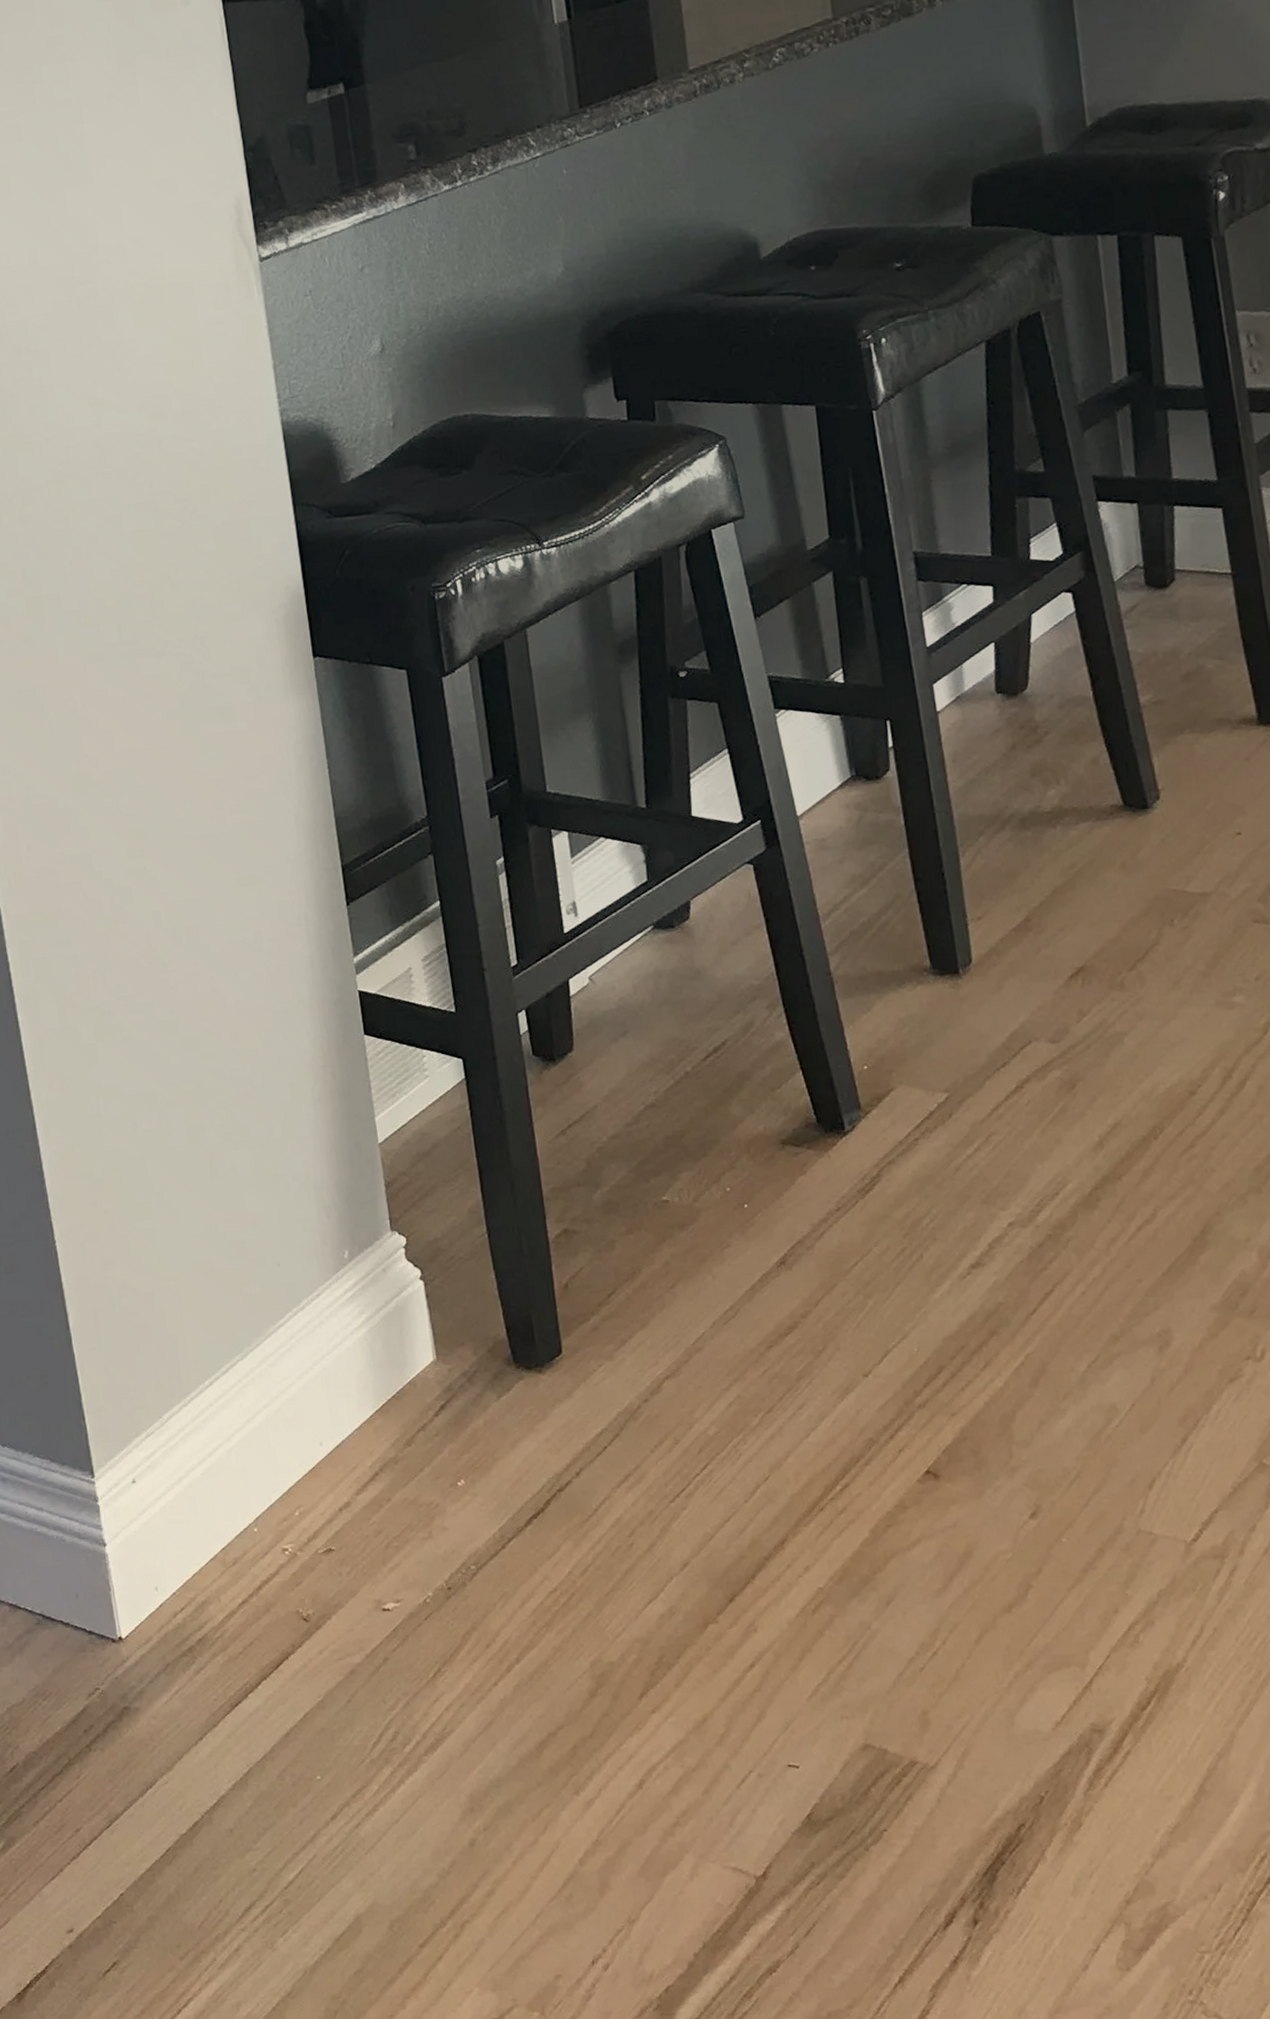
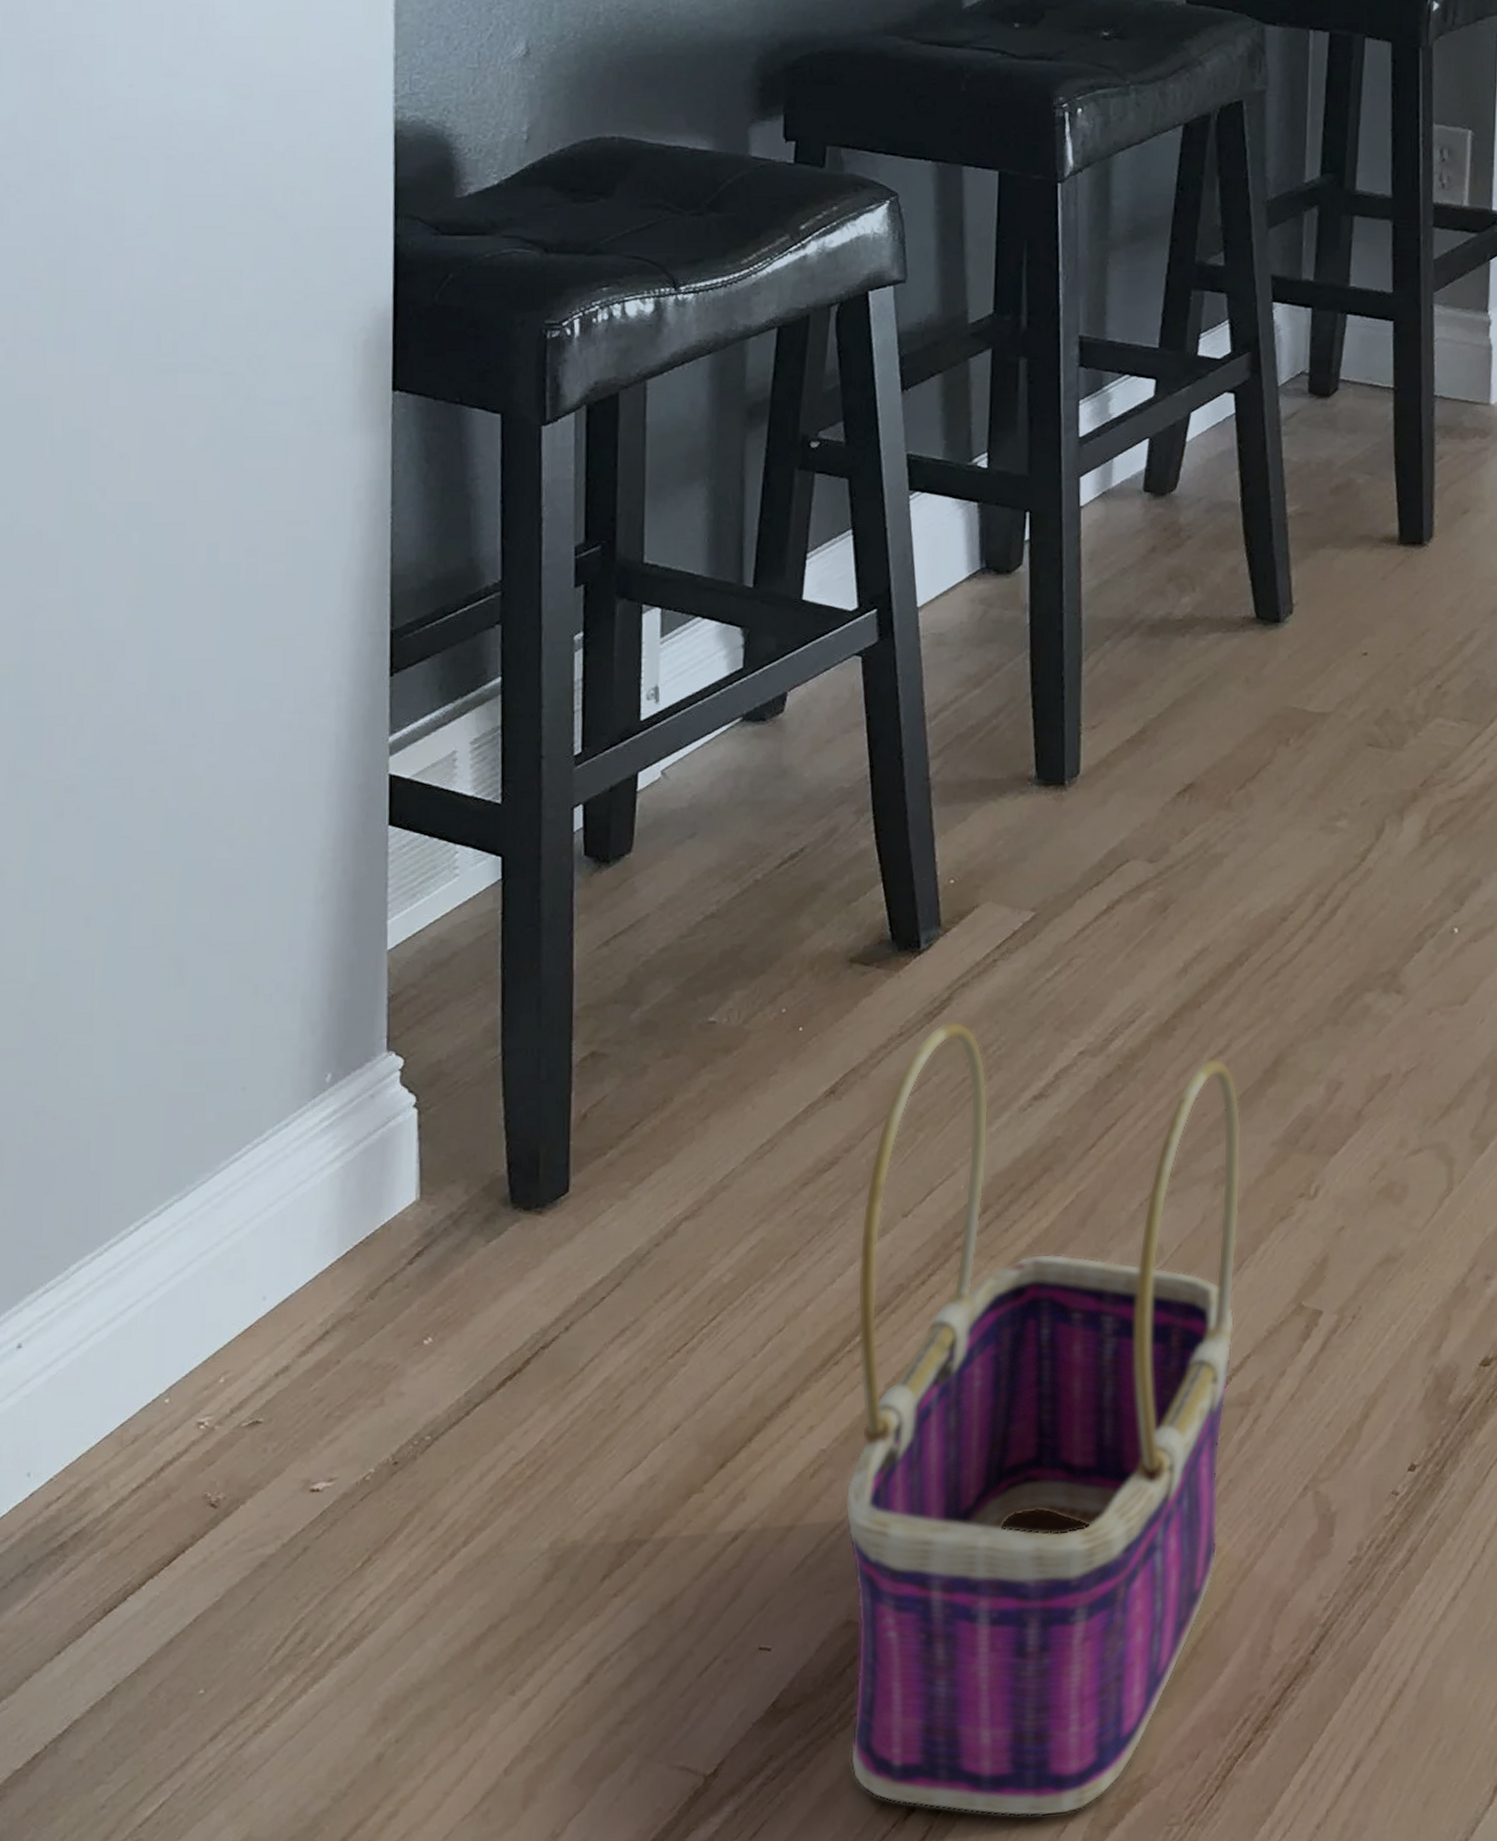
basket: none [826,1196,1213,1936] -> present [844,1021,1242,1817]

